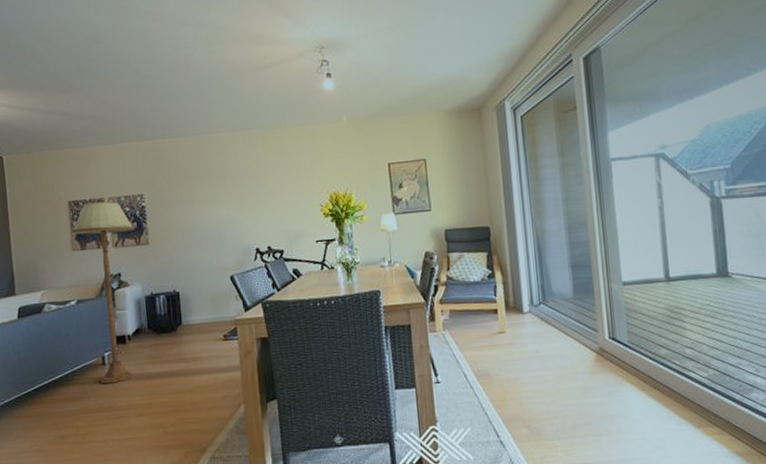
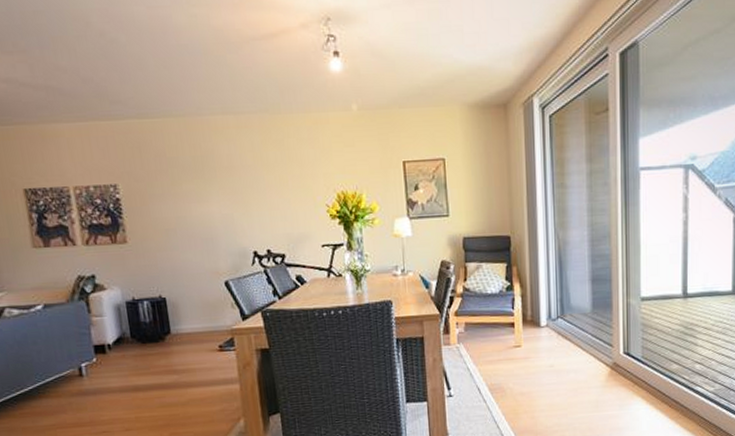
floor lamp: present [71,199,135,384] -> none [30,188,116,397]

